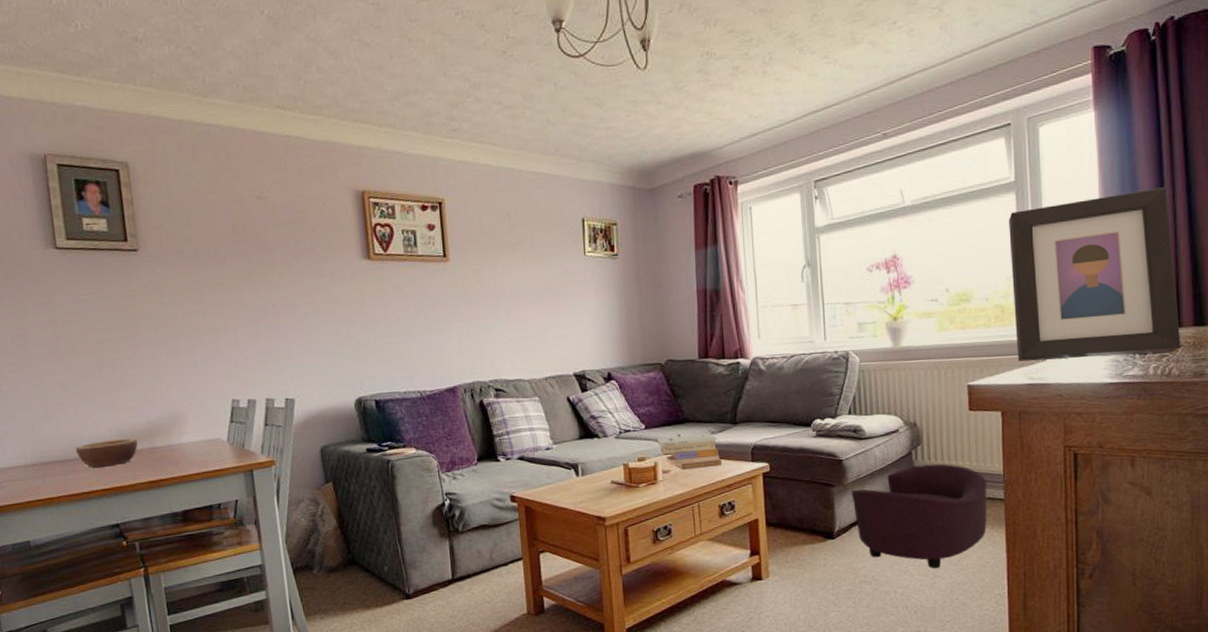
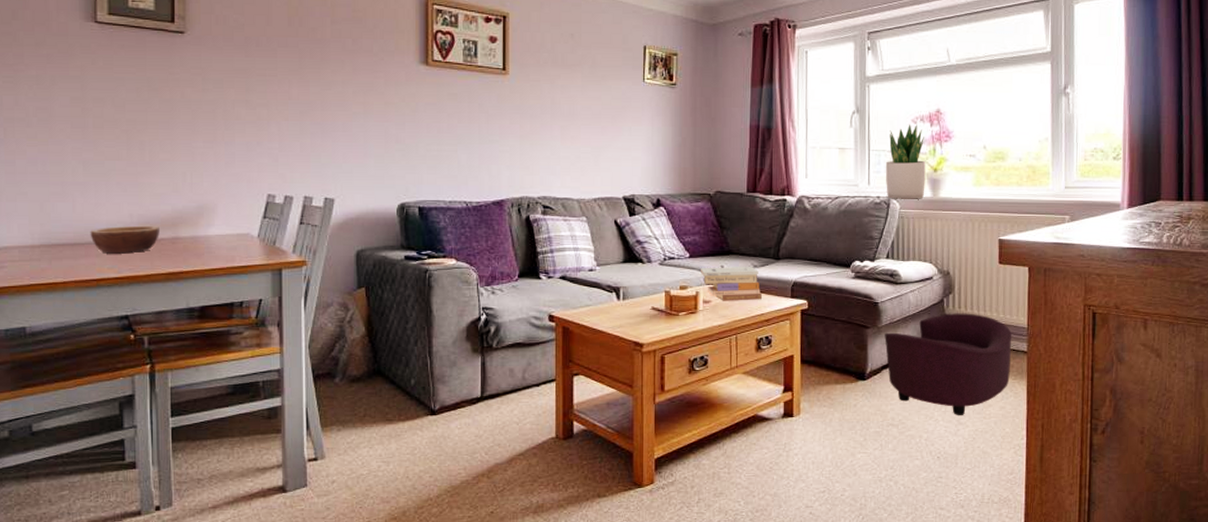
planter: none [841,273,885,353] -> present [885,124,926,200]
picture frame: present [1009,187,1181,362] -> none [1043,70,1192,223]

